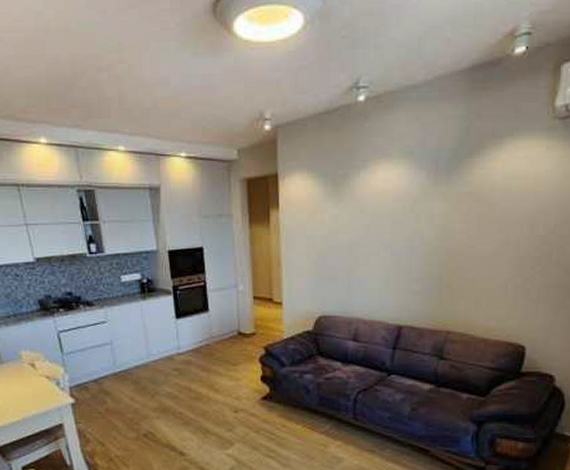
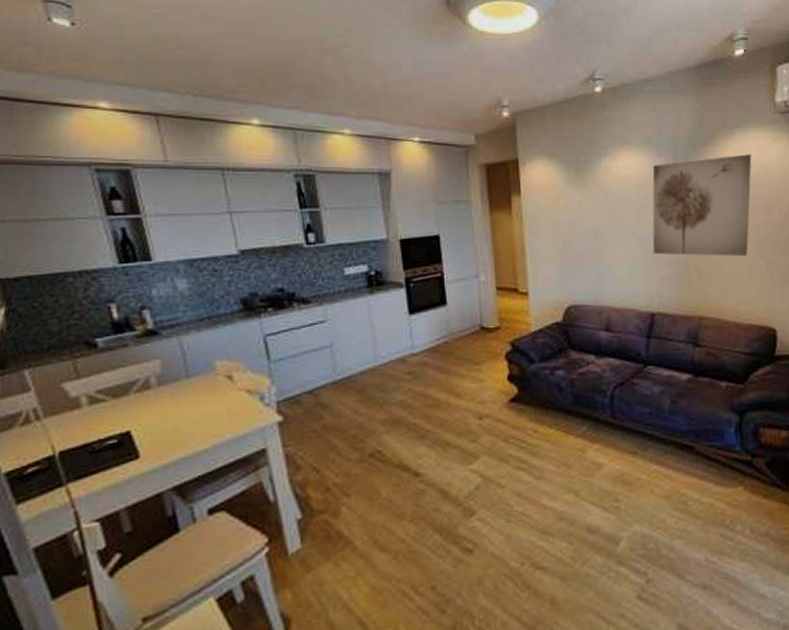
wall art: none [405,165,521,272] -> present [652,154,752,256]

